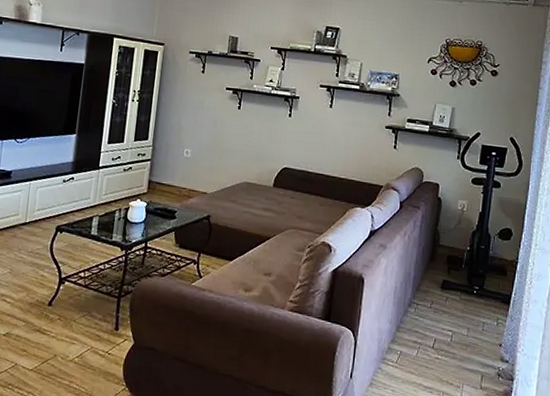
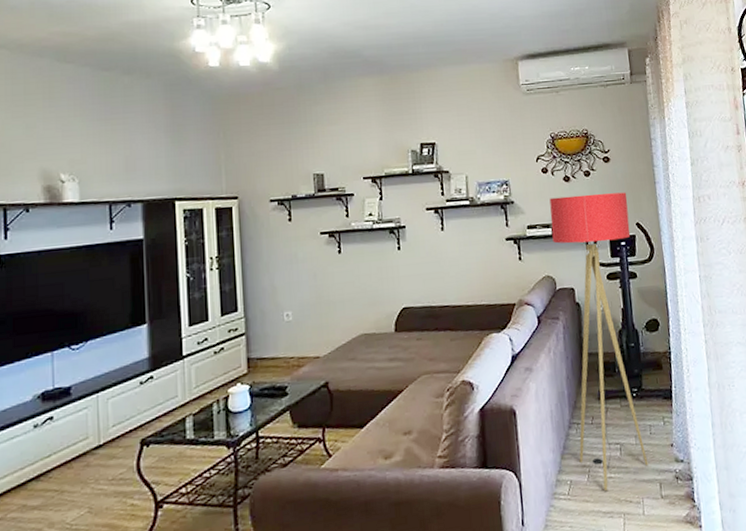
floor lamp: none [412,98,507,369] -> present [549,192,649,491]

